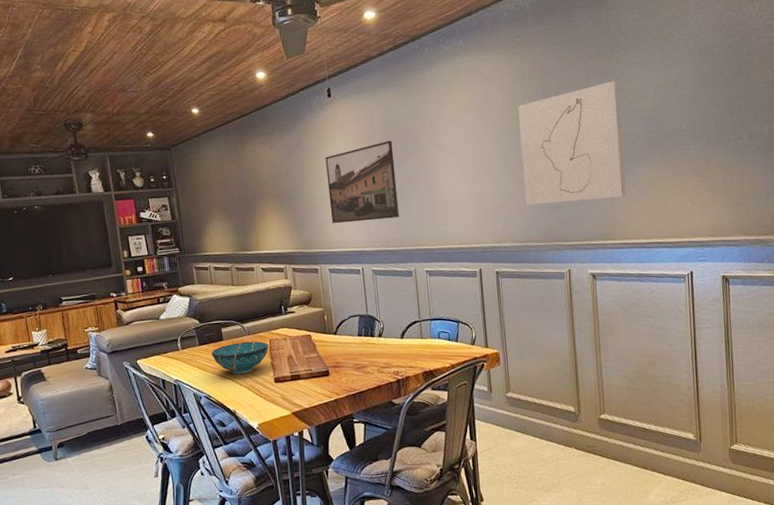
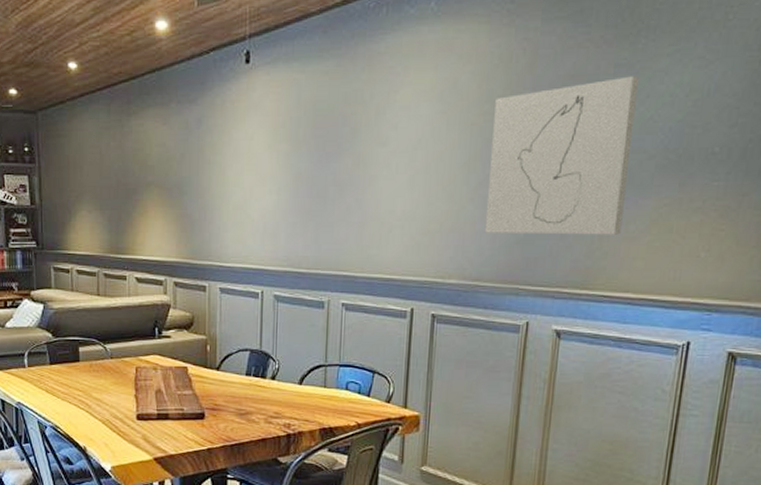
decorative bowl: present [211,341,269,374] -> none [64,366,134,404]
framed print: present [325,140,400,224] -> none [230,129,322,232]

